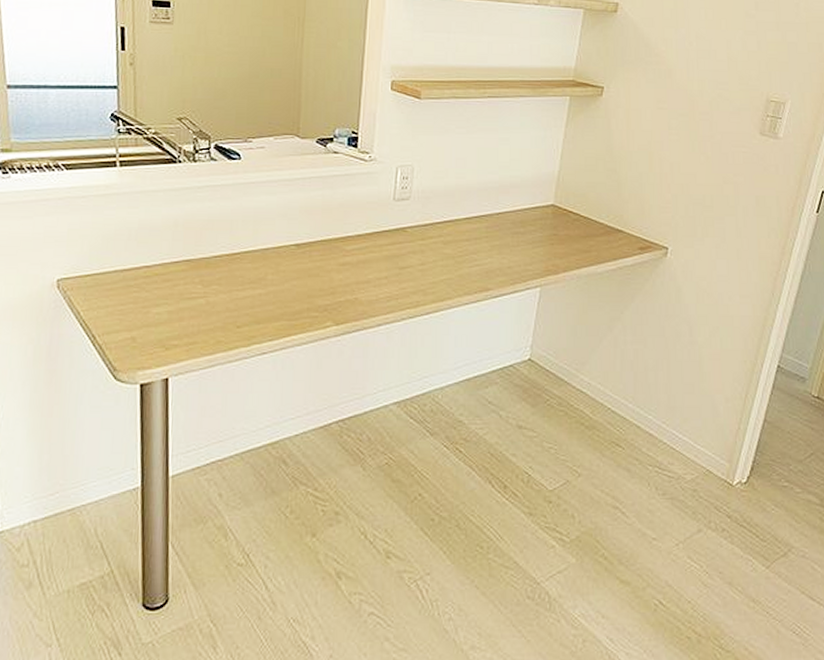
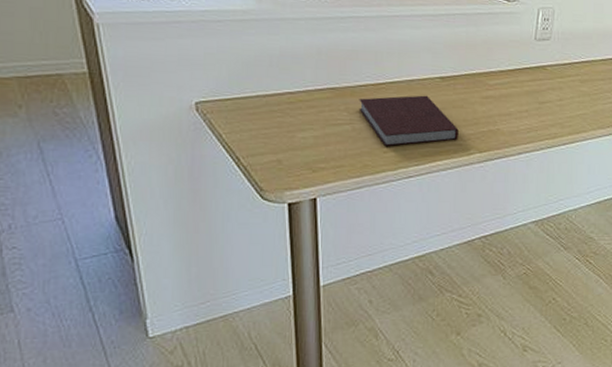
notebook: none [213,264,314,321] -> present [358,95,459,147]

